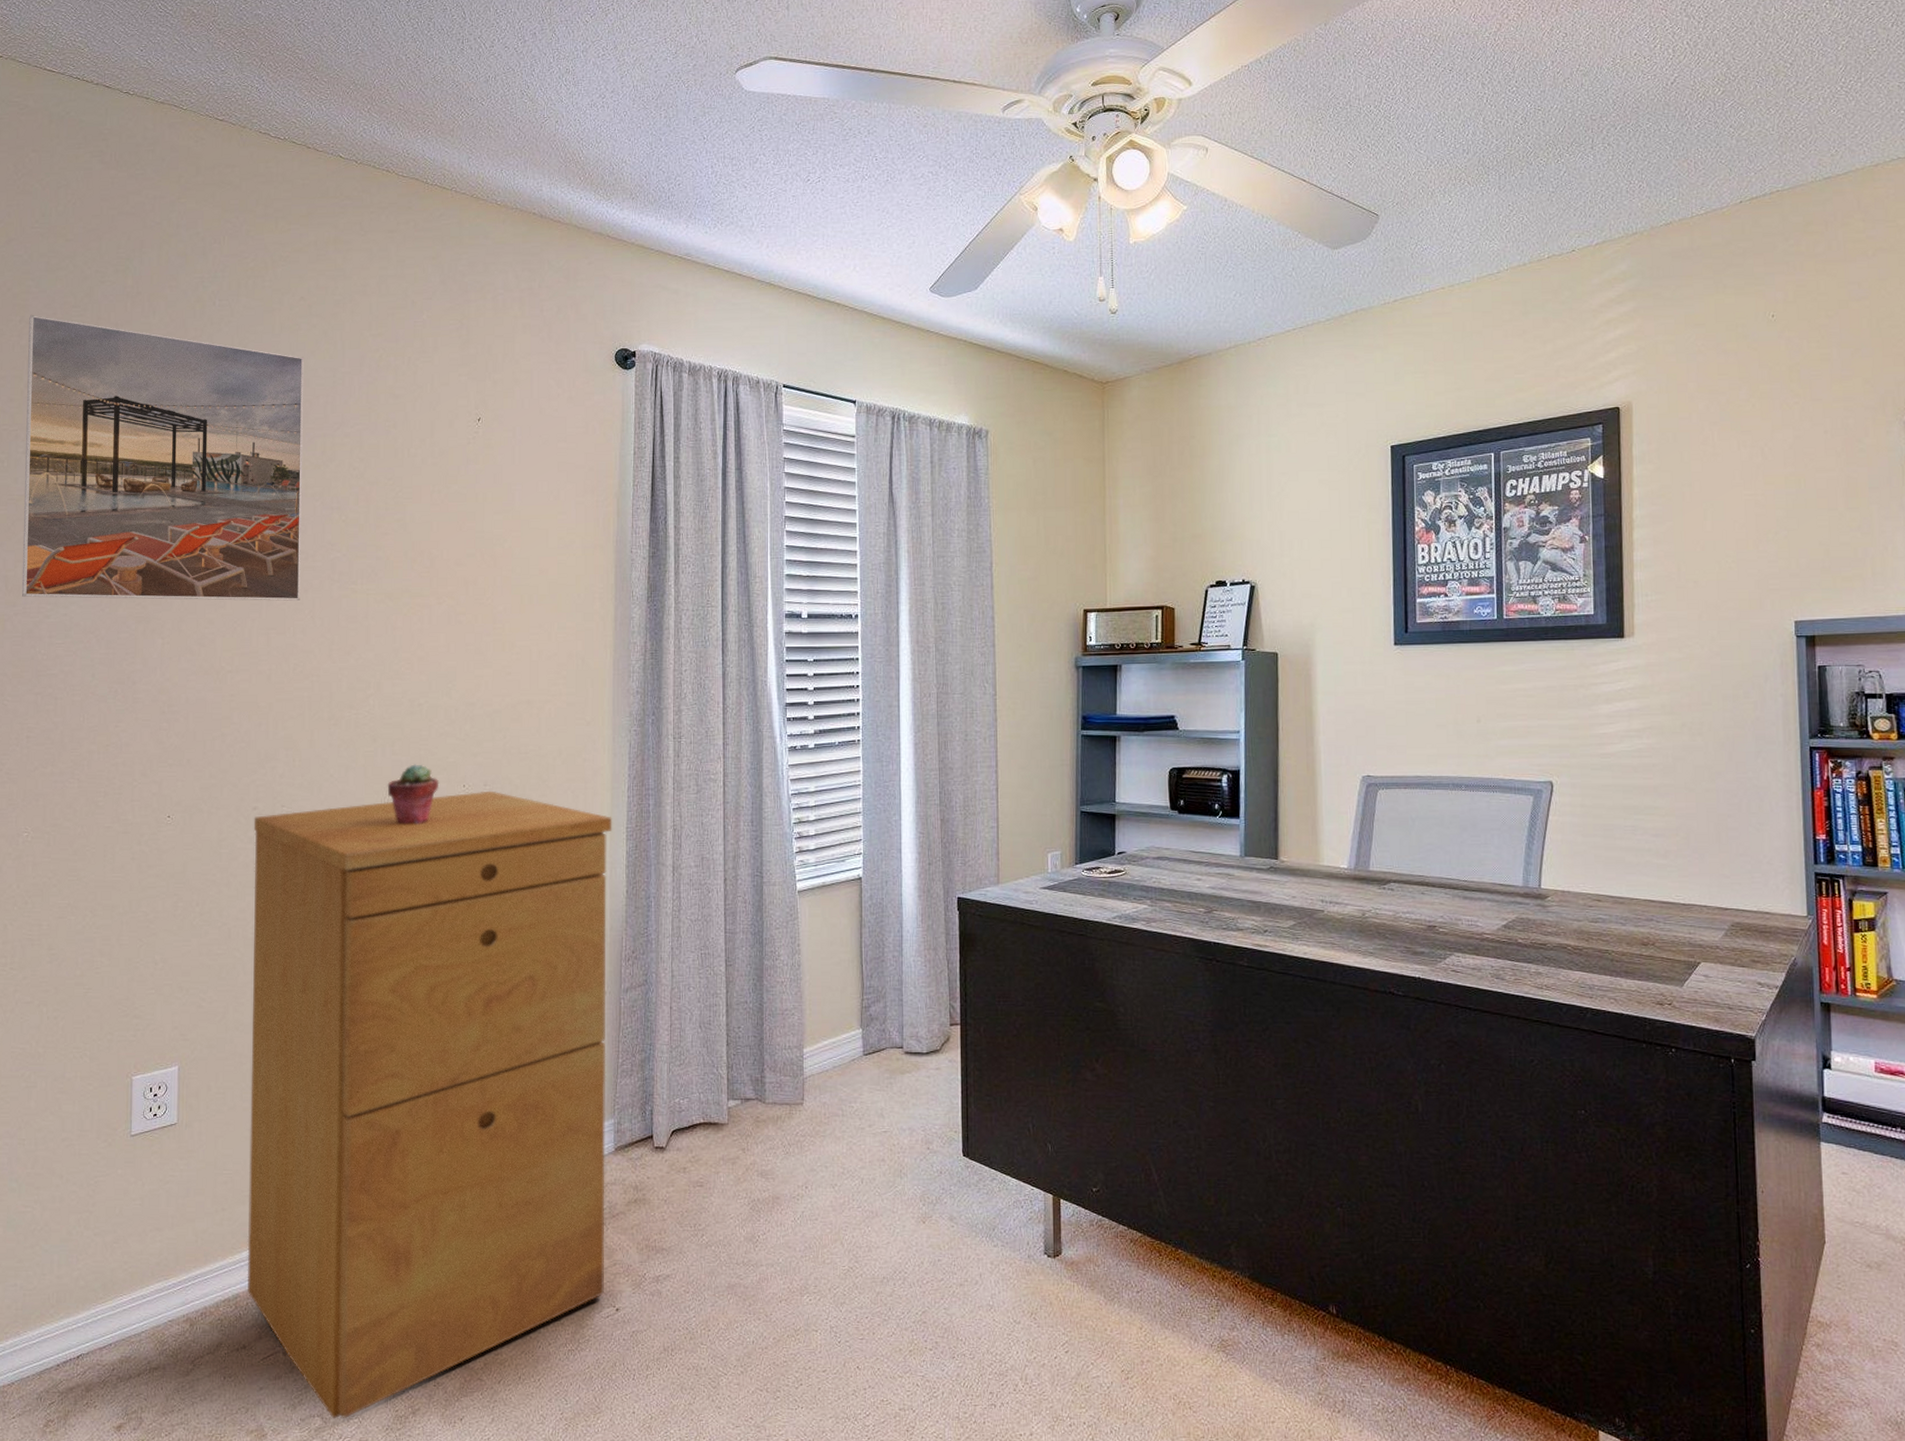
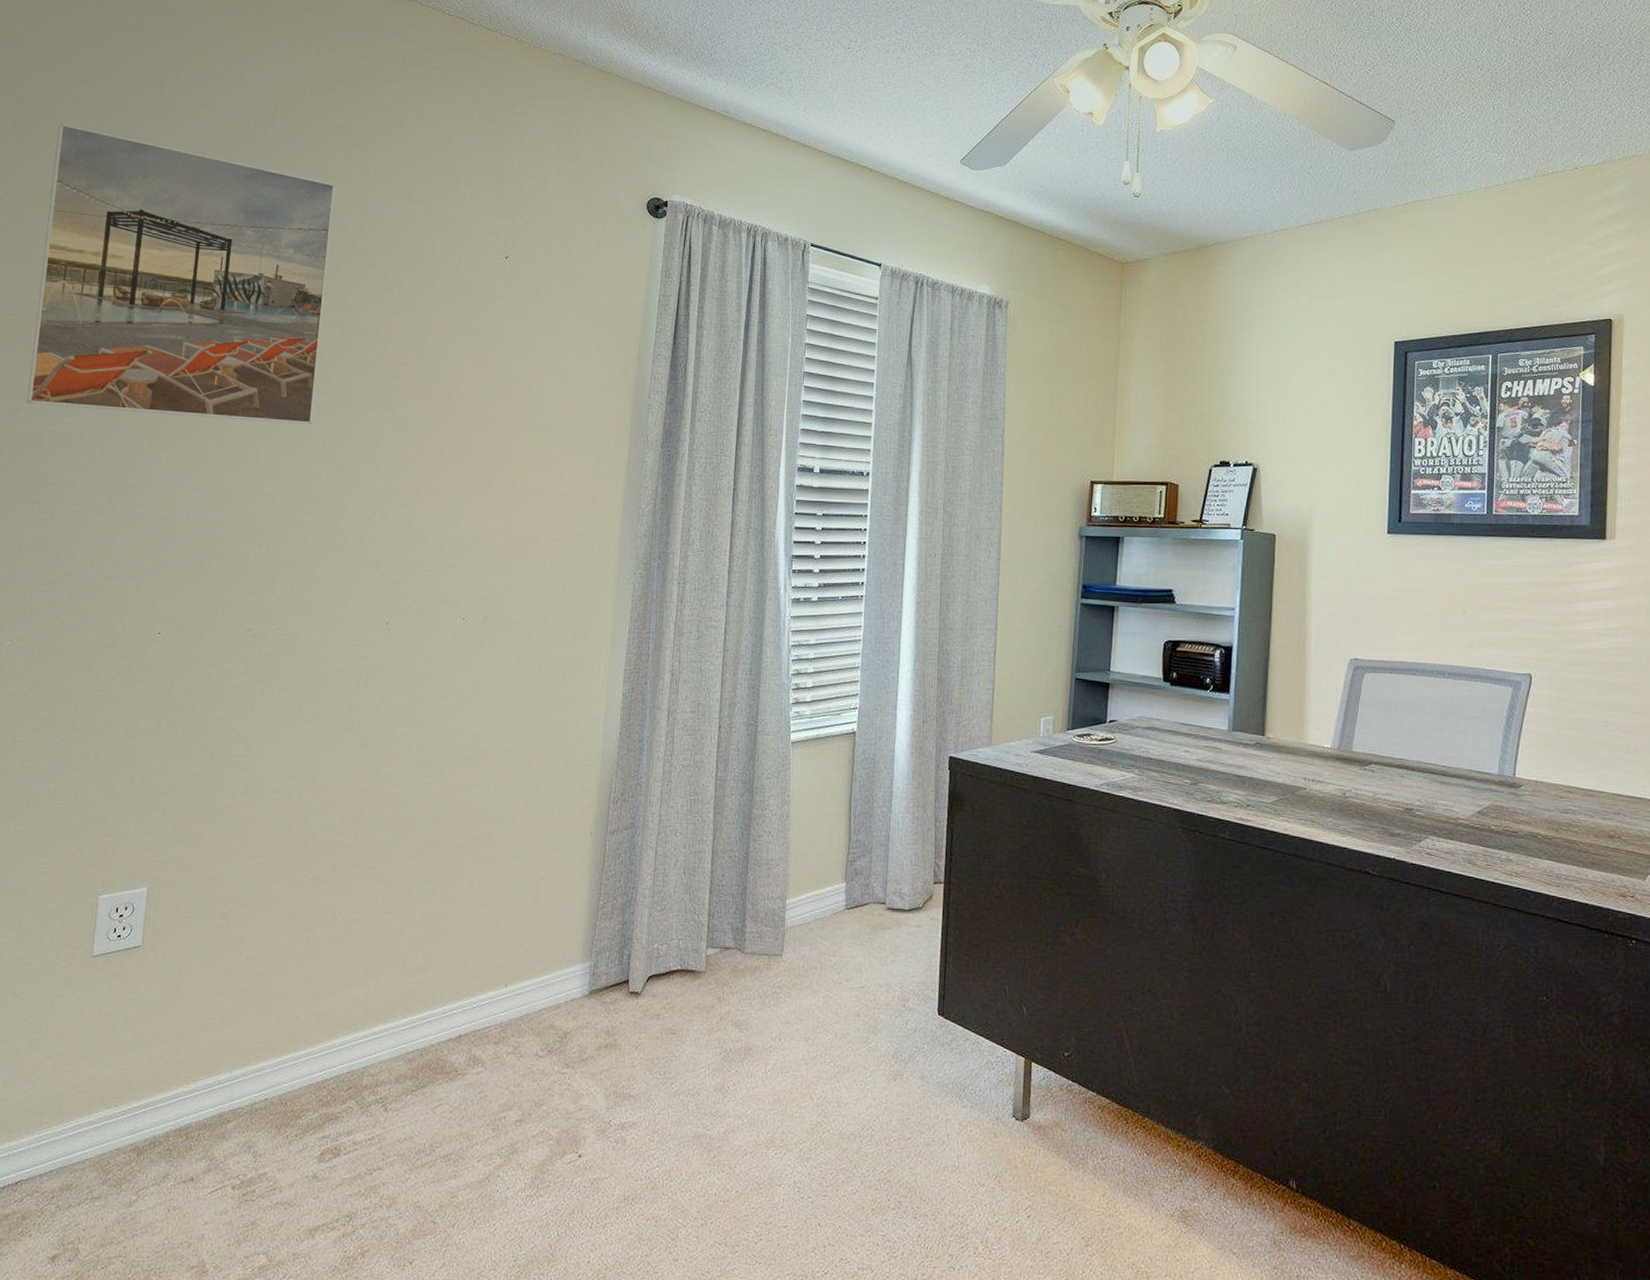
filing cabinet: present [247,790,612,1419] -> none [200,625,611,1258]
potted succulent: present [387,764,440,825] -> none [385,594,439,655]

